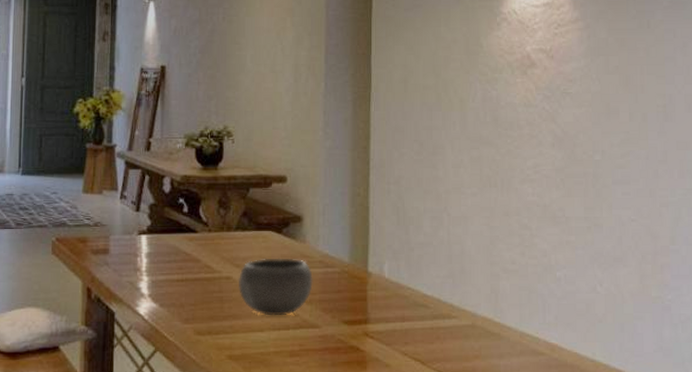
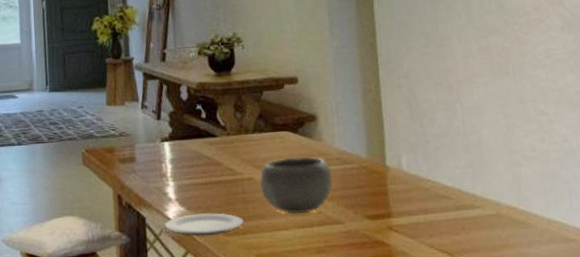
plate: none [135,311,218,334] -> present [165,213,244,236]

